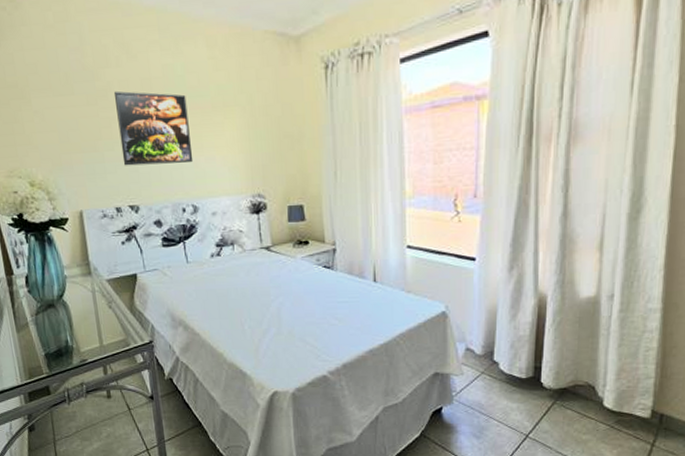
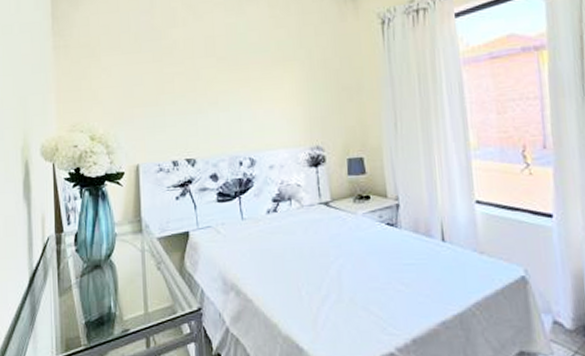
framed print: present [113,90,194,166] -> none [178,48,252,120]

